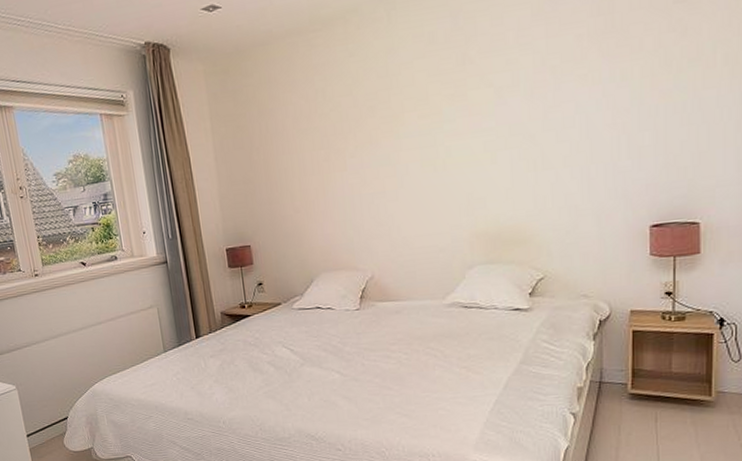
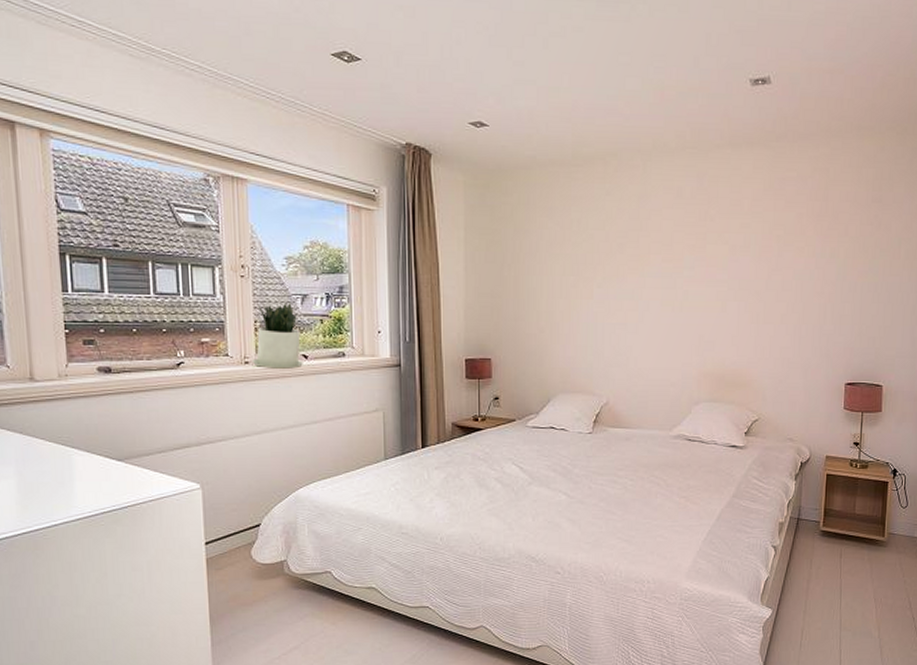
planter: none [37,216,83,279] -> present [252,301,303,370]

